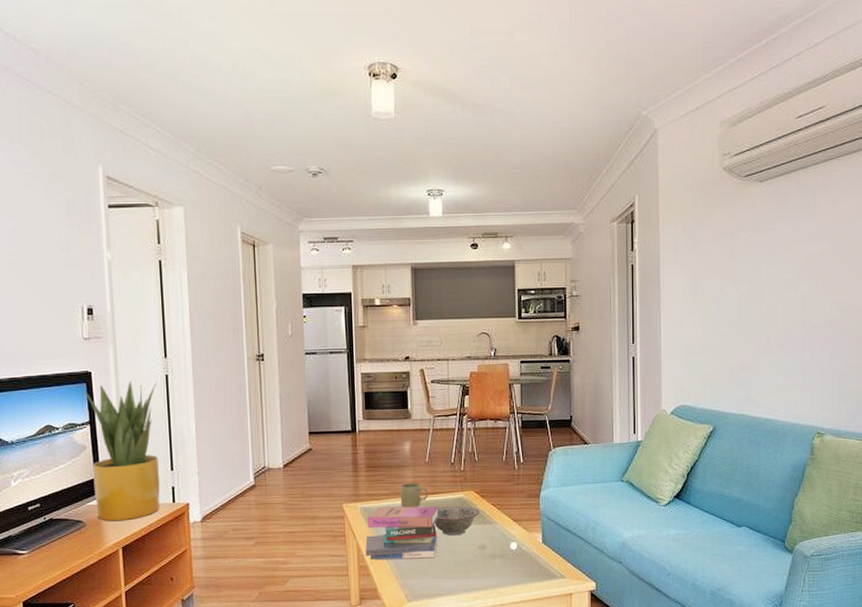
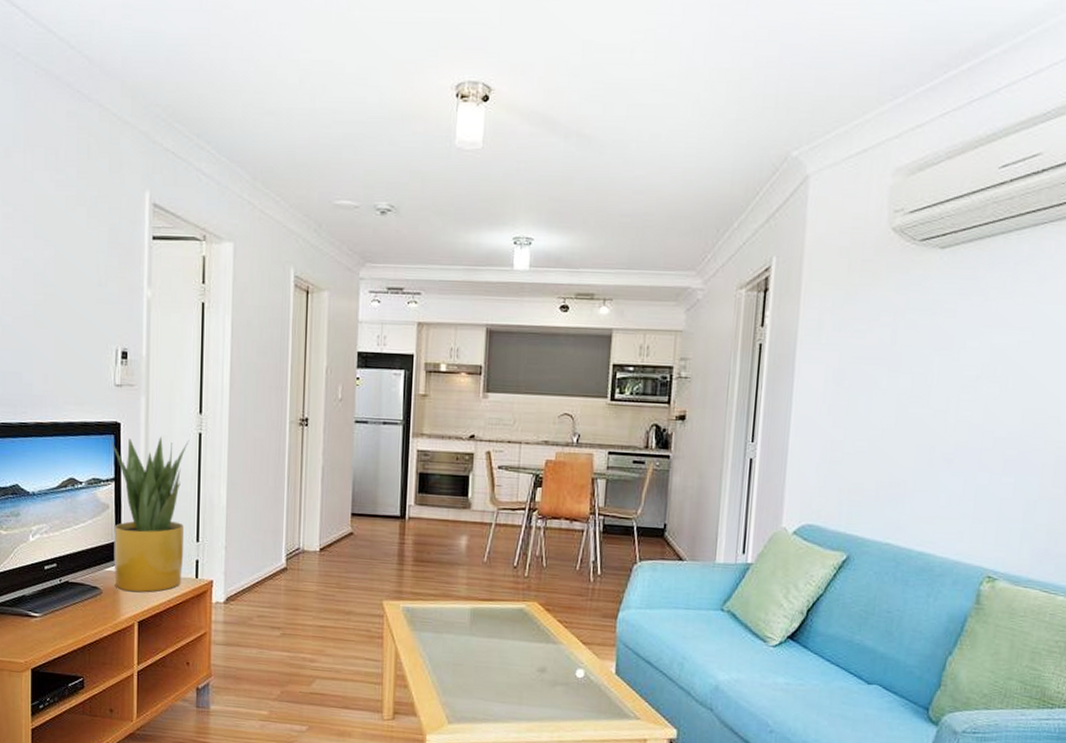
books: present [365,506,439,560] -> none [404,609,494,676]
mug: present [400,483,429,508] -> none [450,584,484,614]
decorative bowl: present [434,505,480,536] -> none [487,616,543,653]

